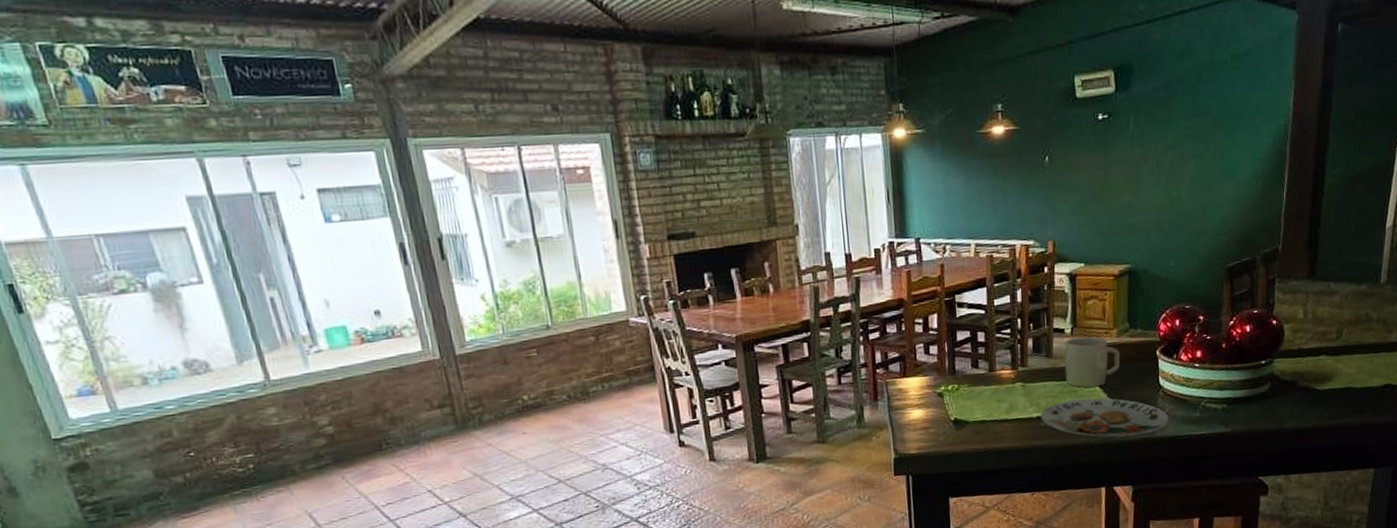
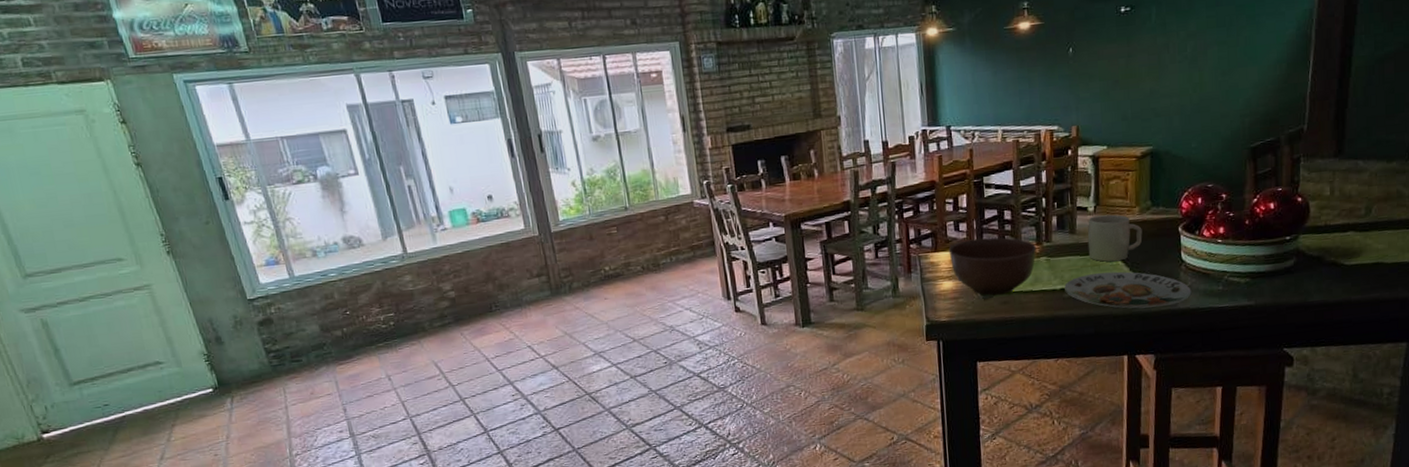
bowl: none [918,361,1012,425] -> present [948,237,1037,296]

